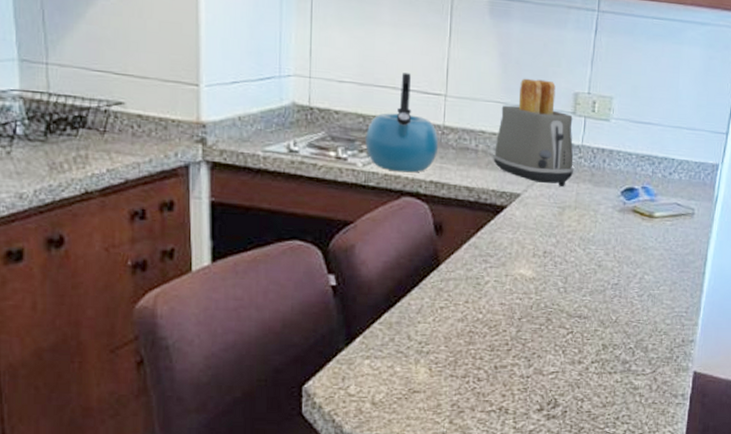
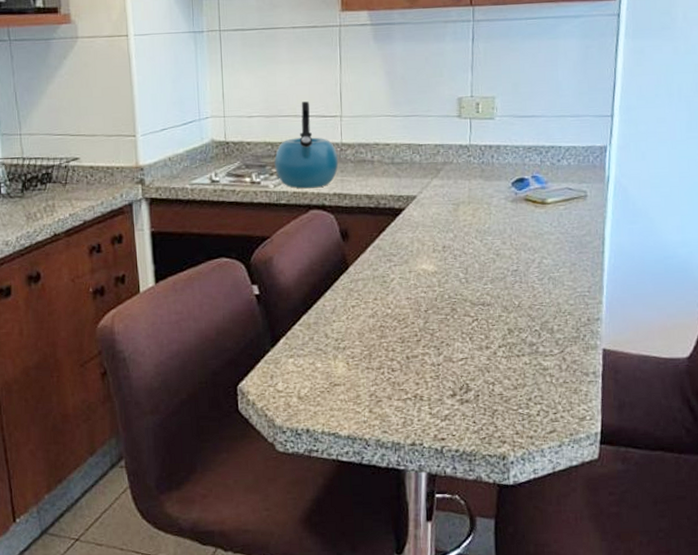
toaster: present [493,78,574,187] -> none [388,90,465,185]

